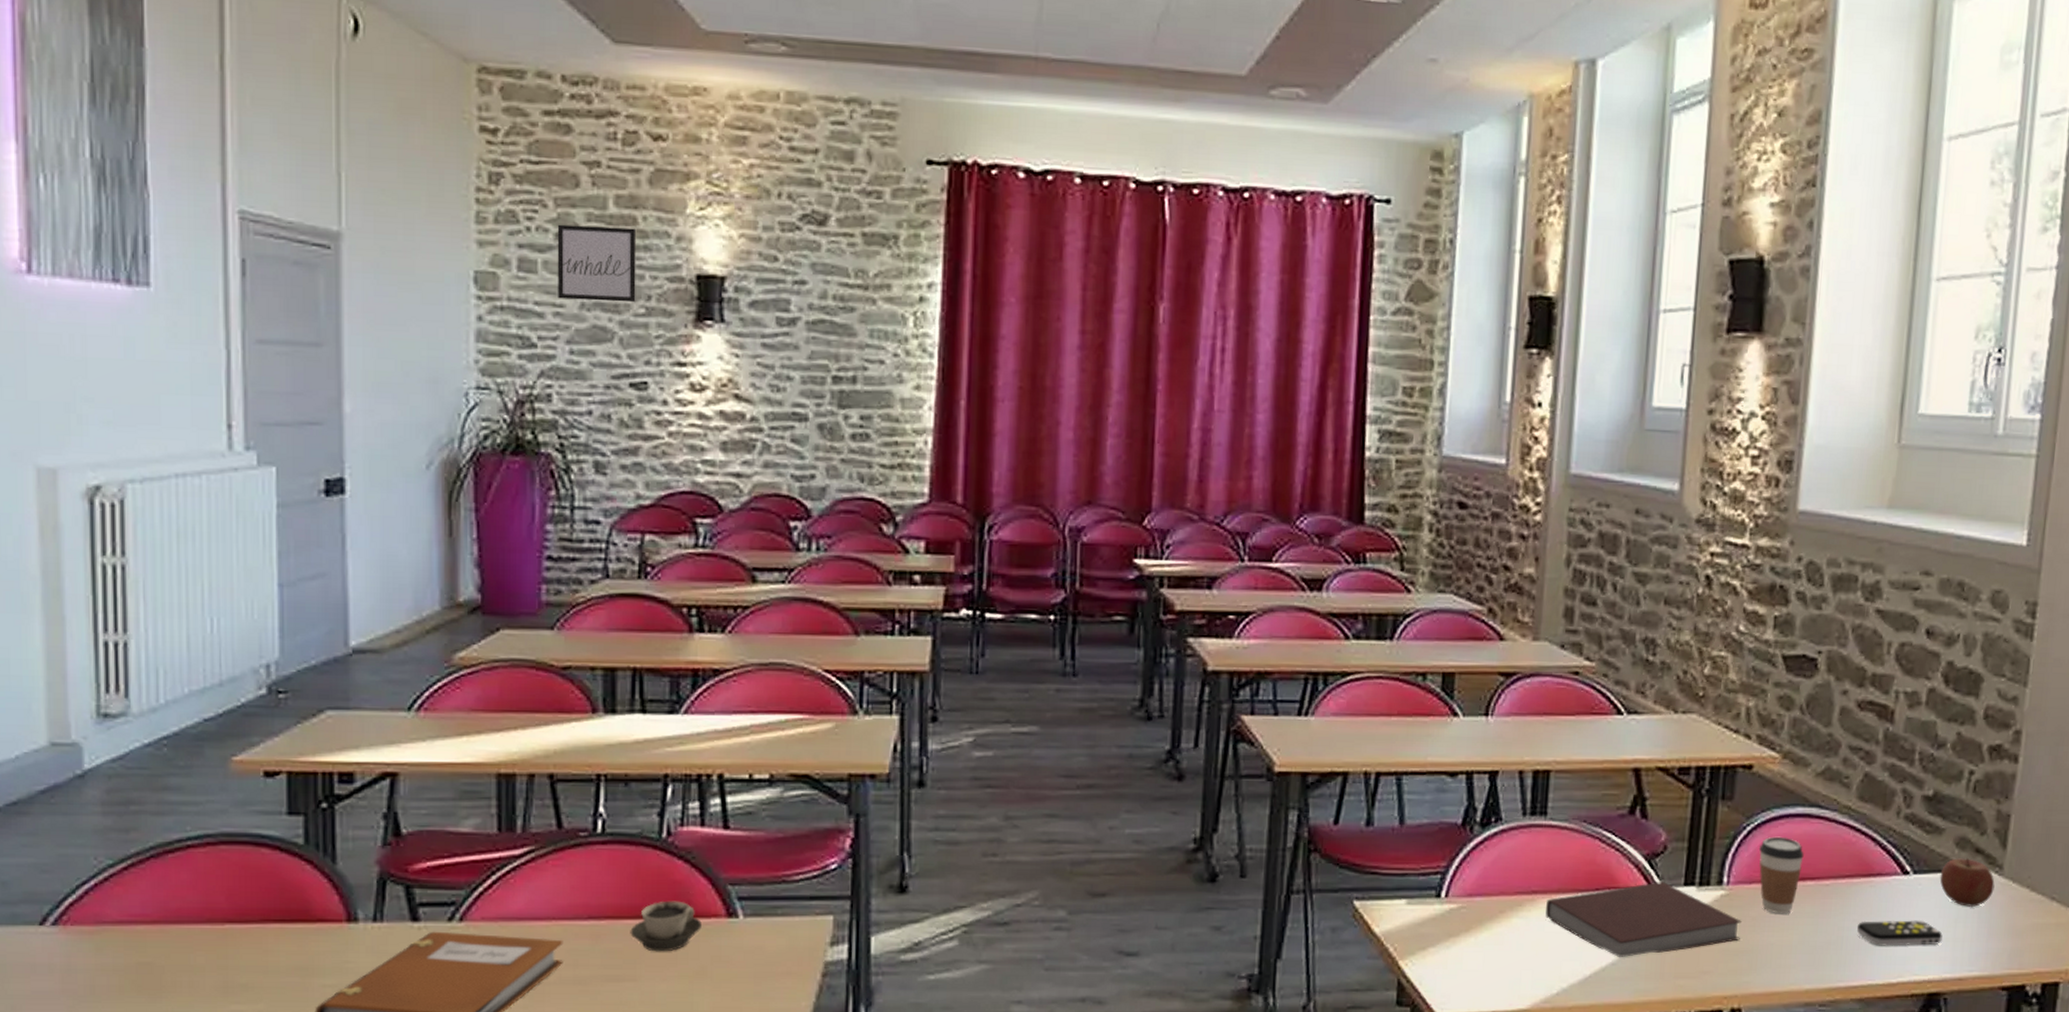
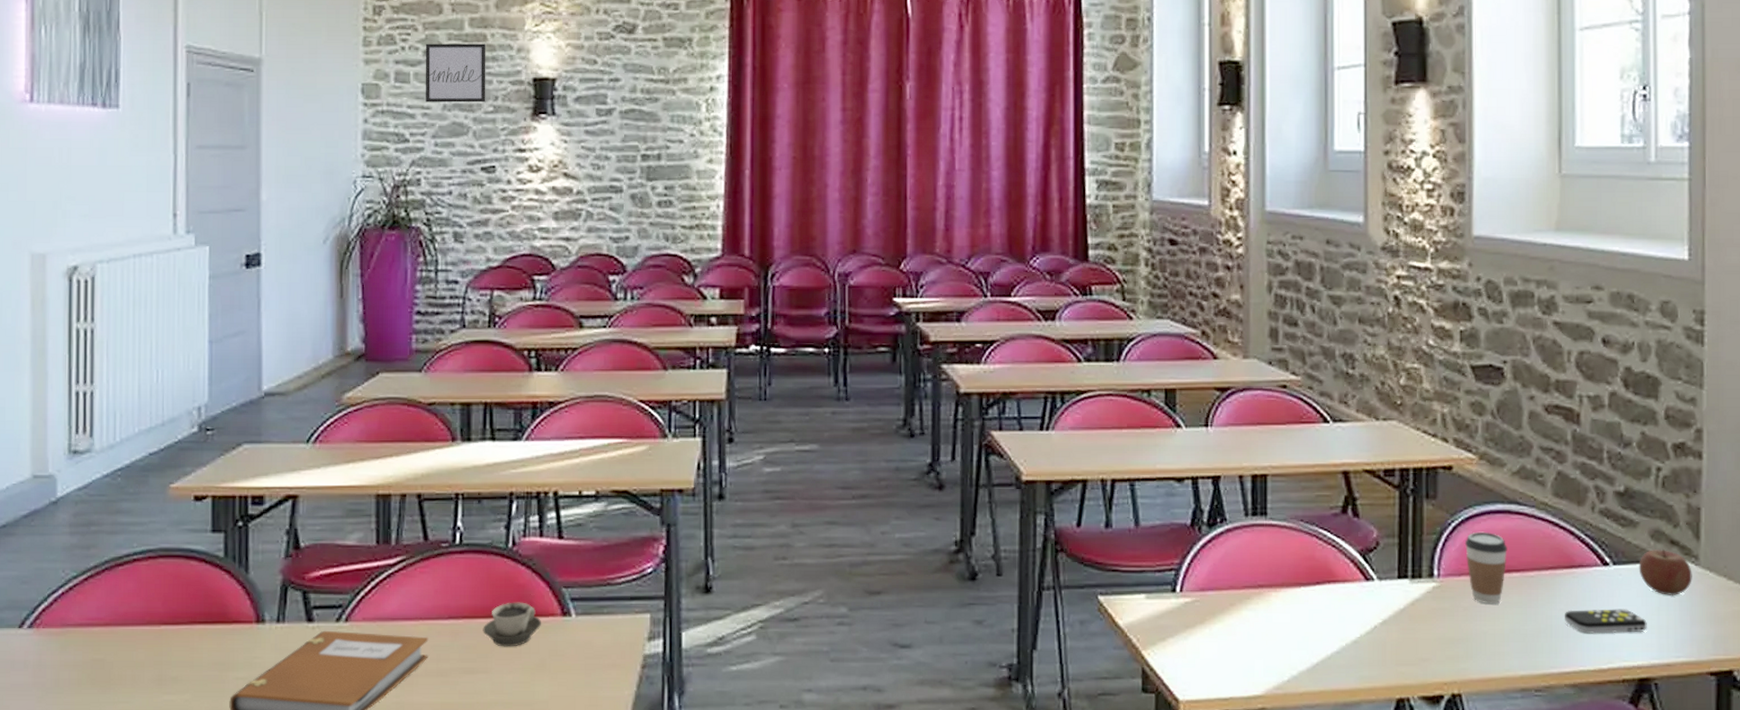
notebook: present [1545,882,1741,958] -> none [1272,575,1454,647]

